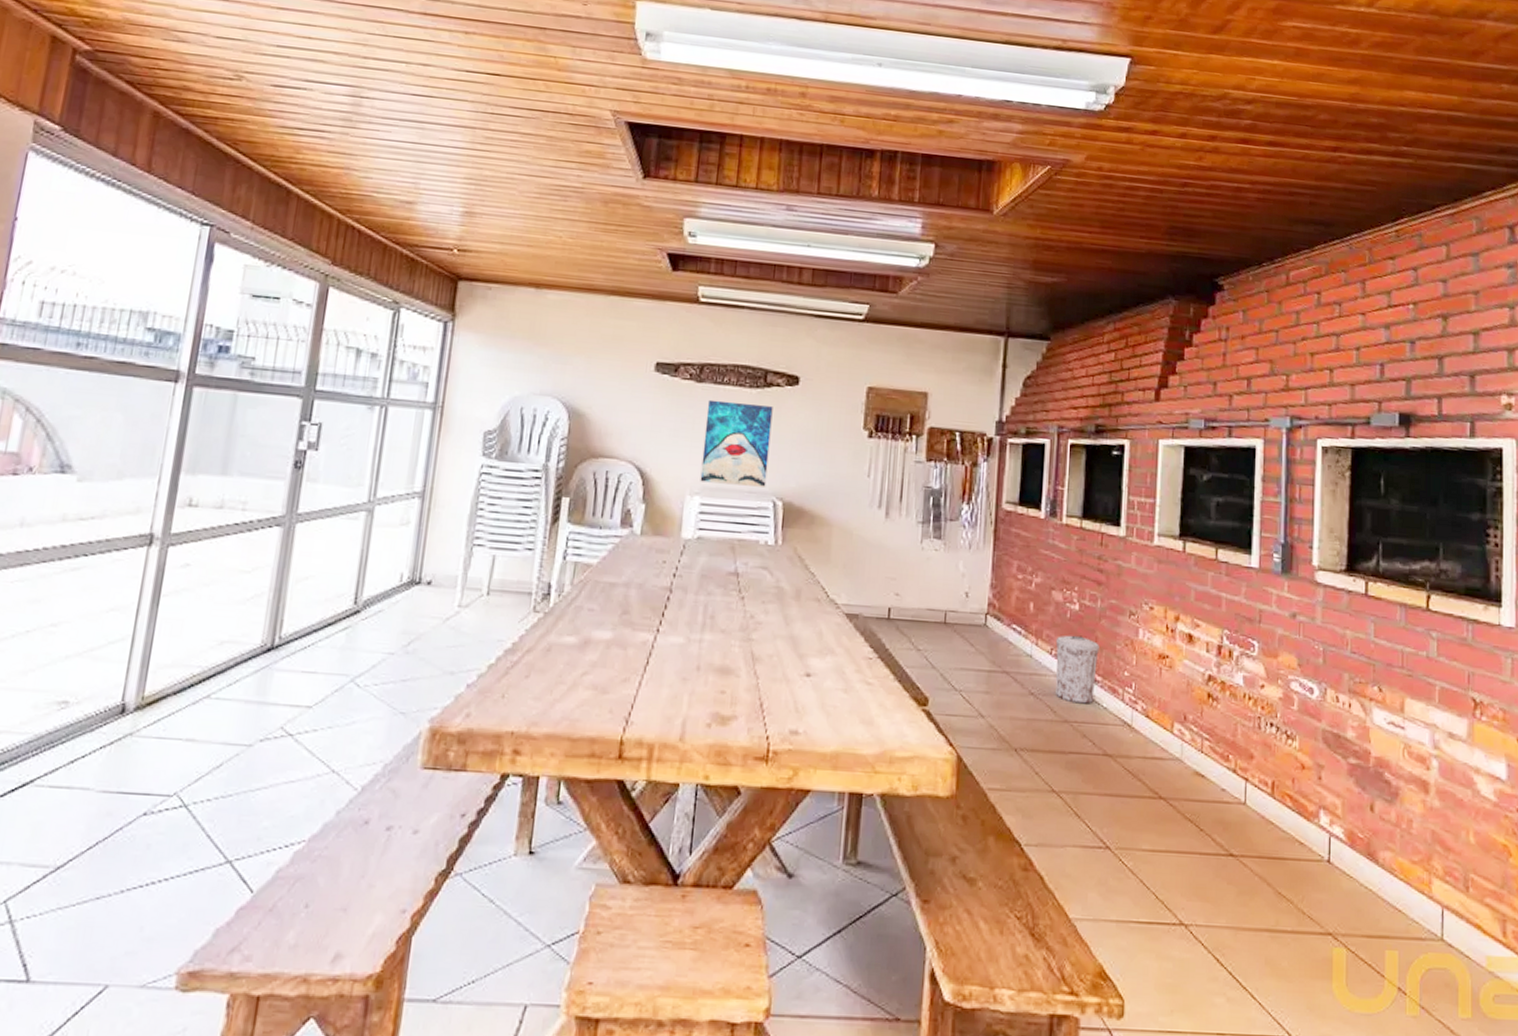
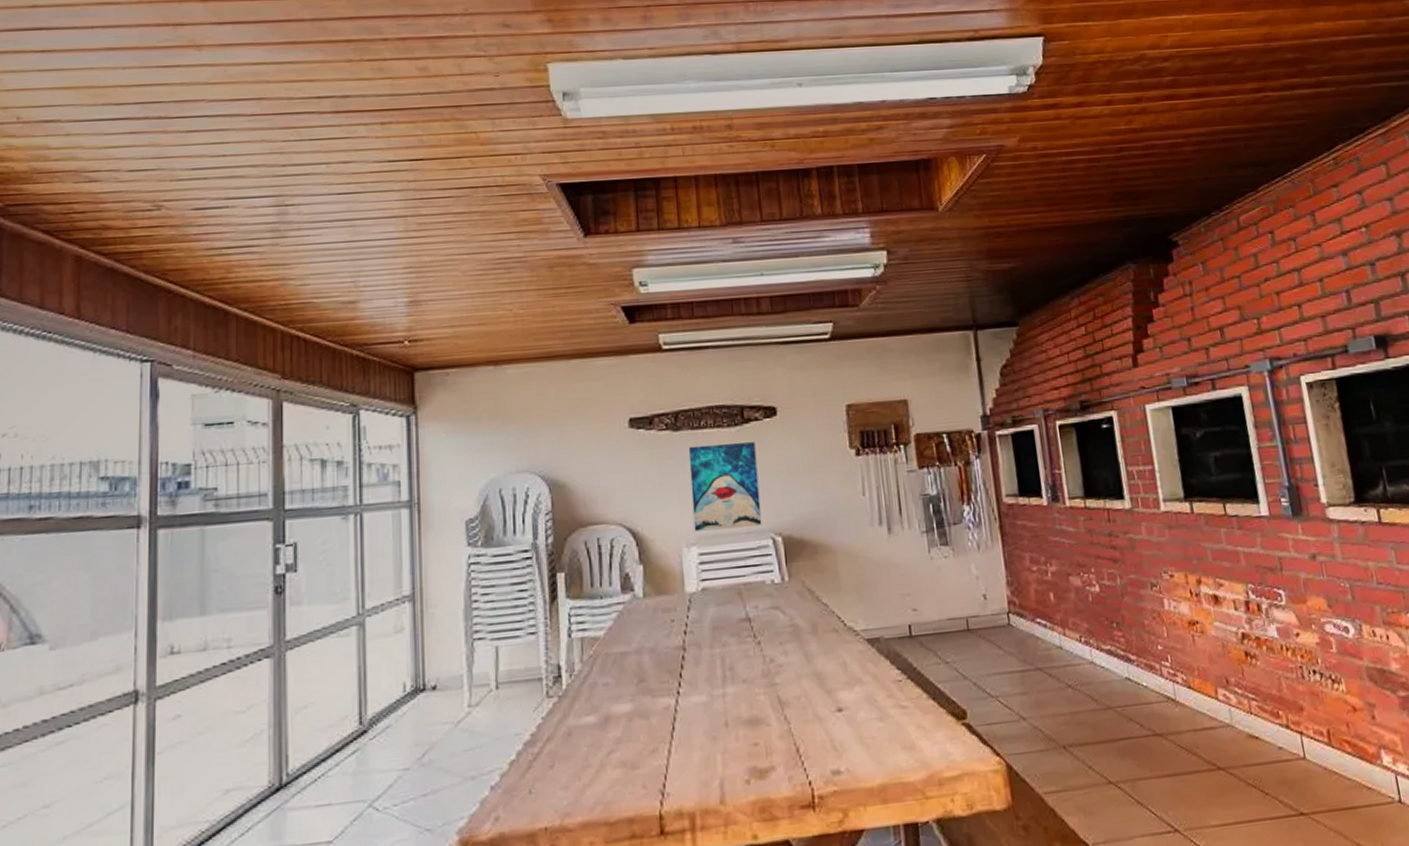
trash can: present [1055,635,1099,704] -> none [1082,617,1133,688]

